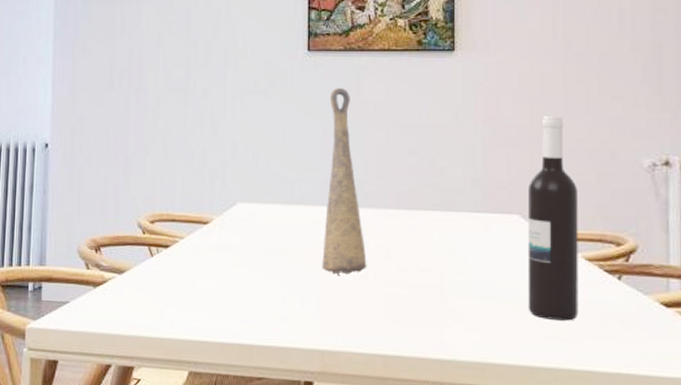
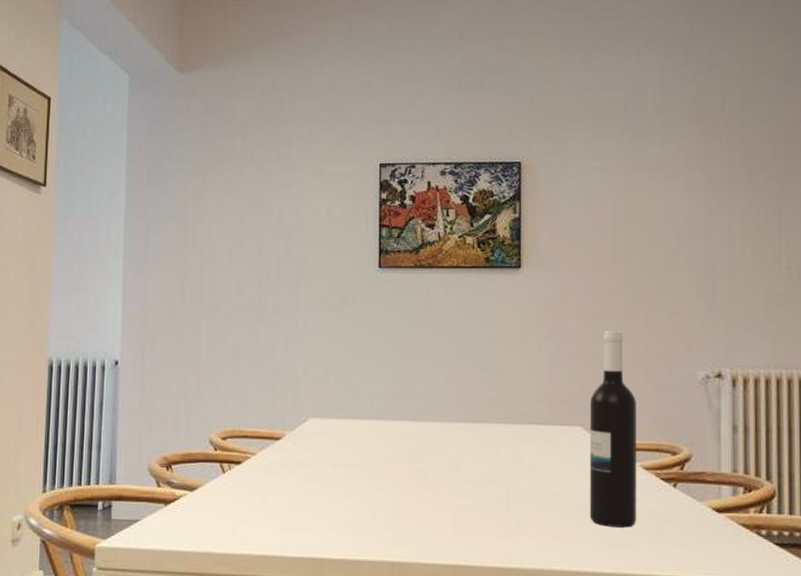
decorative vase: present [322,87,367,276] -> none [392,303,436,489]

